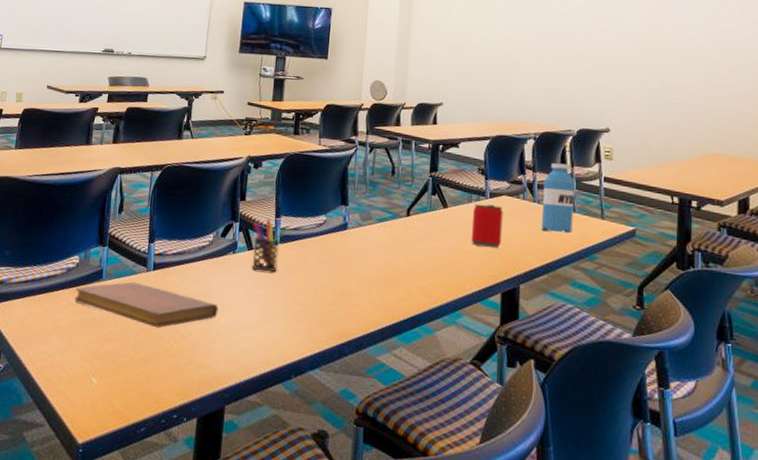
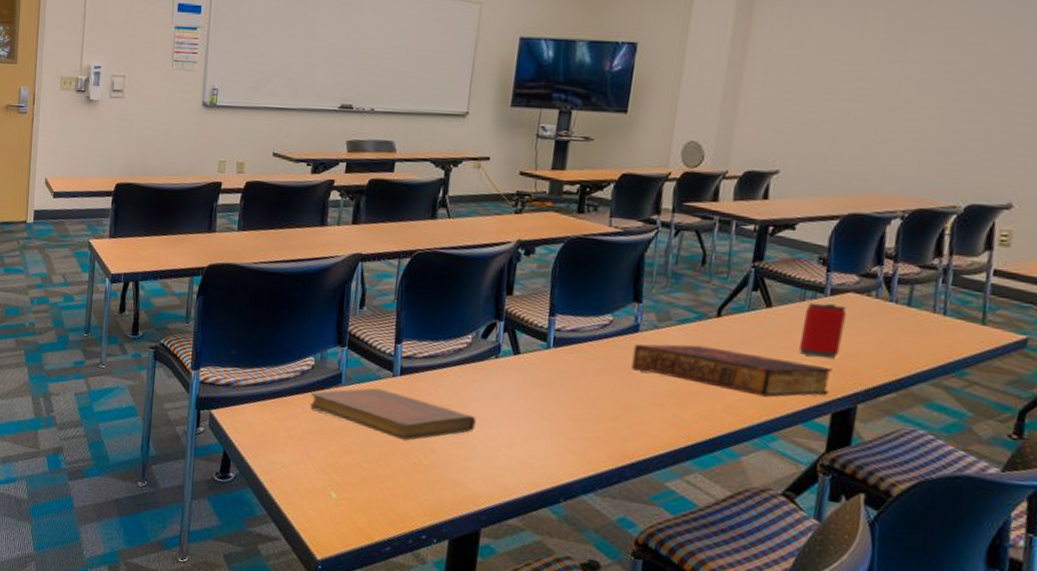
pen holder: present [252,218,287,272] -> none [517,317,563,381]
book: none [343,239,498,281] -> present [631,344,833,398]
water bottle: present [541,163,575,233] -> none [895,250,951,342]

